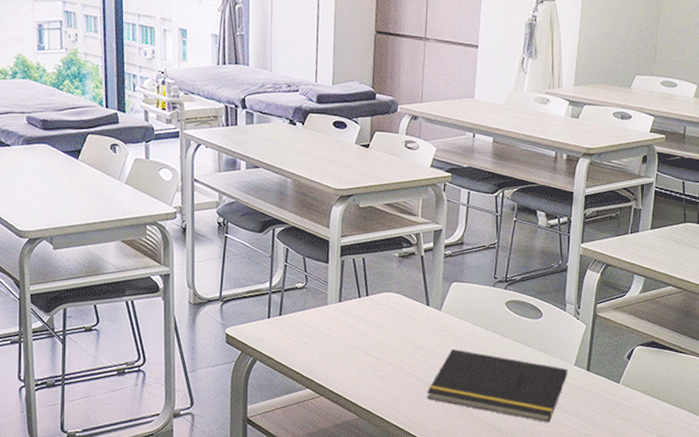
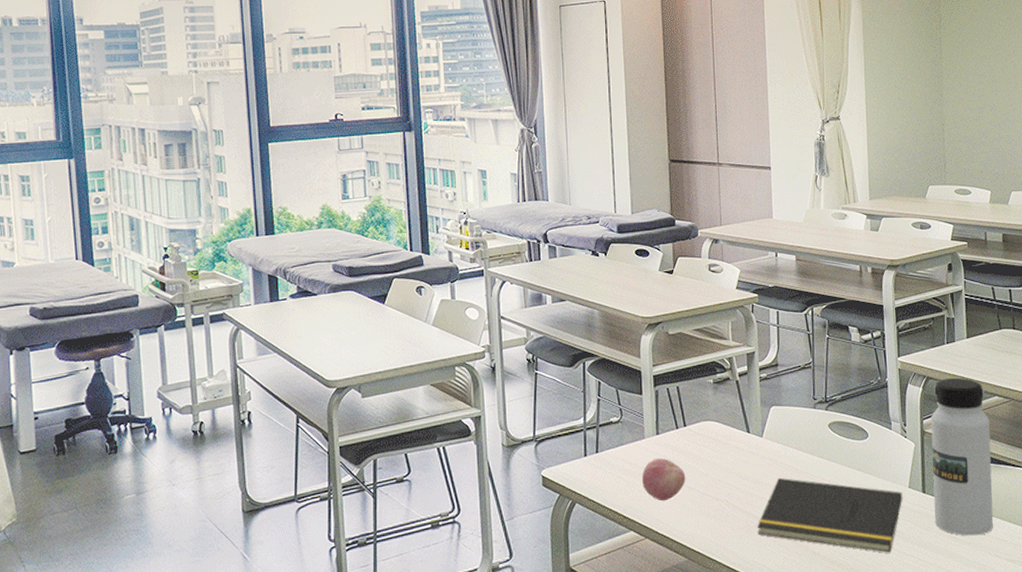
apple: none [321,323,364,364] -> present [641,457,686,501]
water bottle: none [594,266,661,412] -> present [931,377,994,536]

